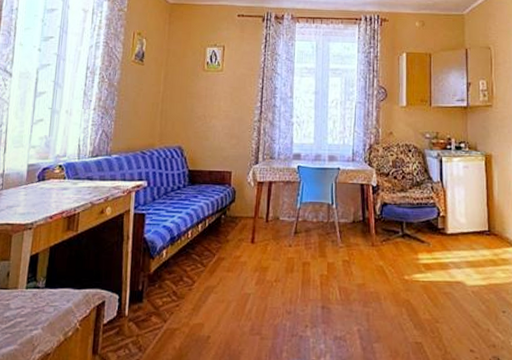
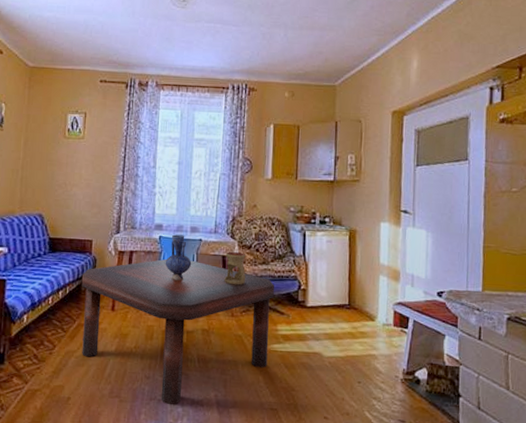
coffee table: none [220,189,414,342] -> present [81,259,275,405]
vase: none [304,164,331,210] -> present [165,234,192,281]
oil burner: none [363,180,384,214] -> present [224,252,246,285]

